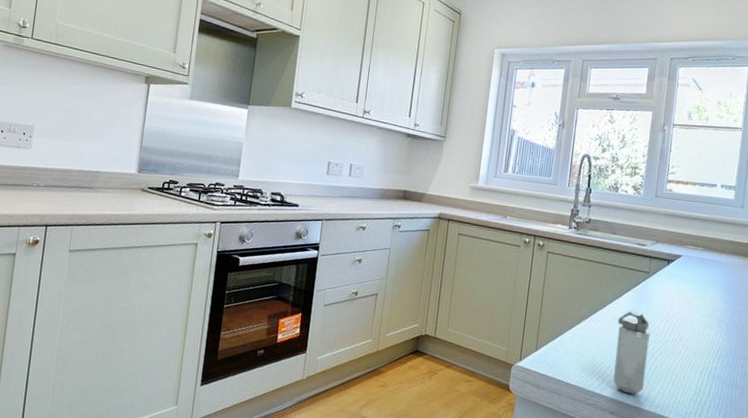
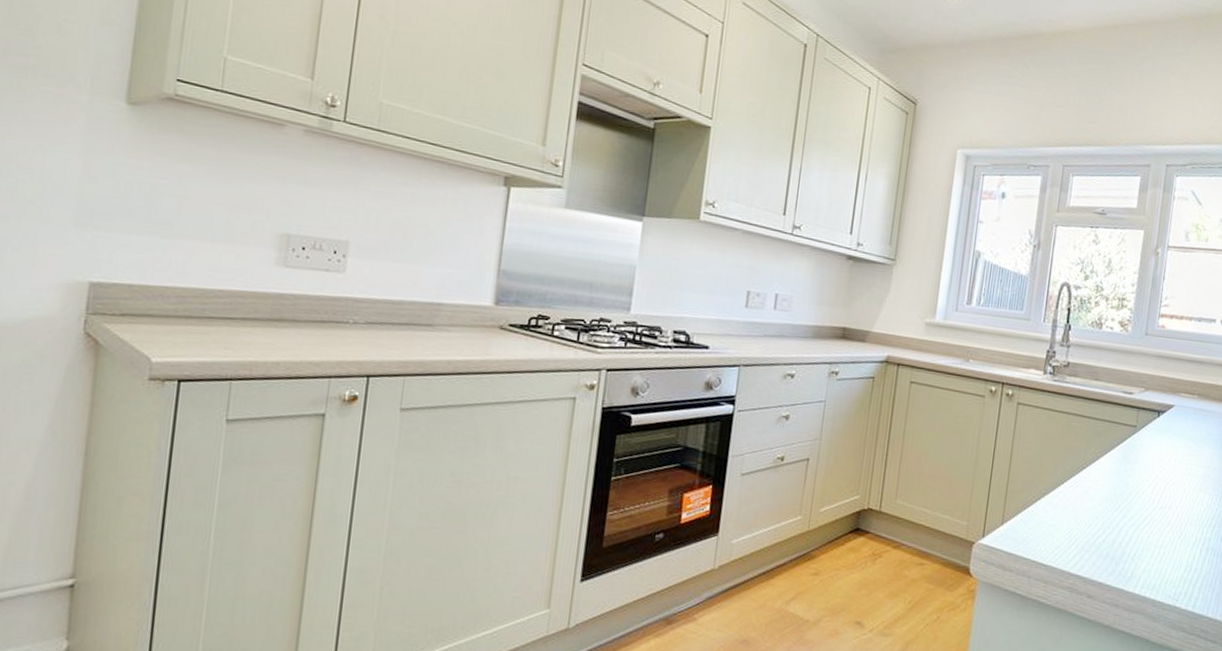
shaker: present [613,311,651,395] -> none [1092,473,1137,574]

